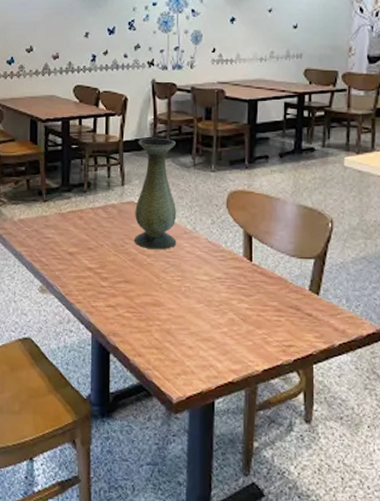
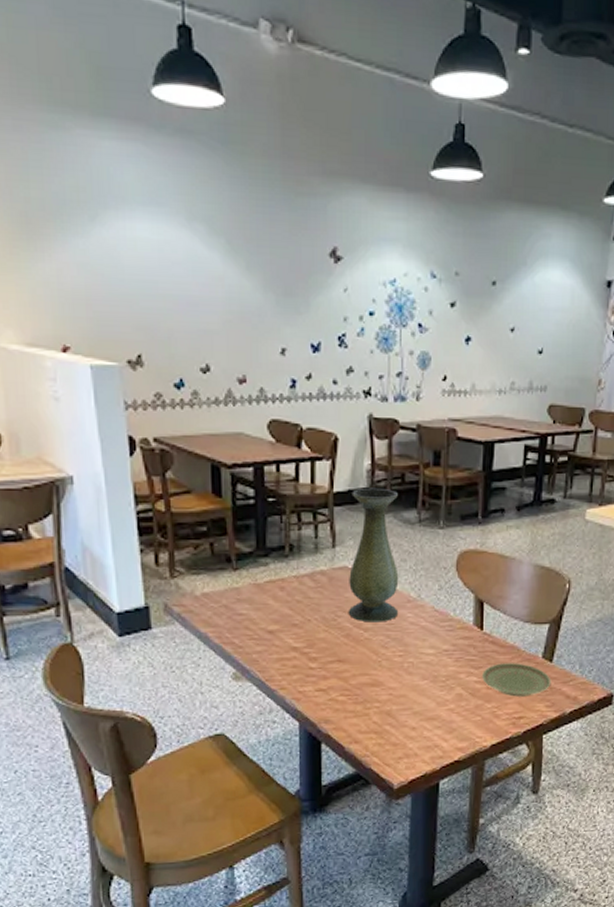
plate: none [253,293,319,326] -> present [482,663,552,697]

